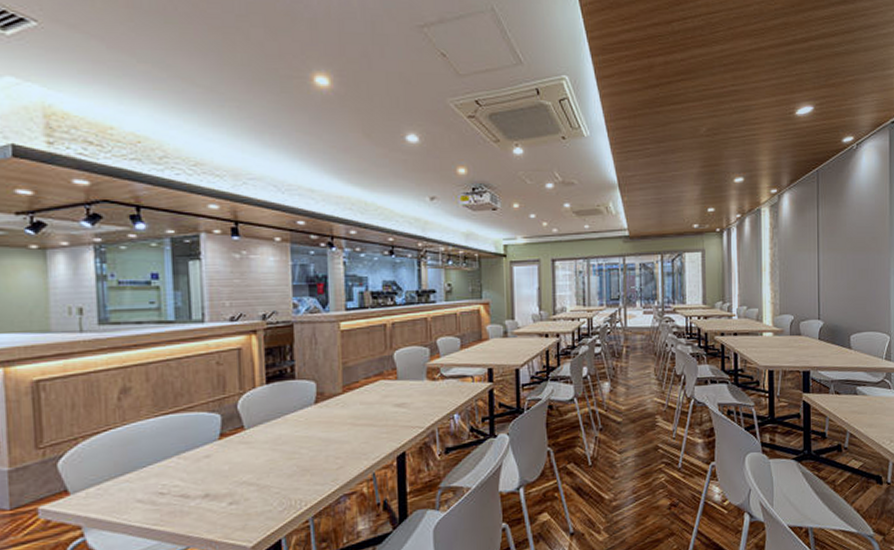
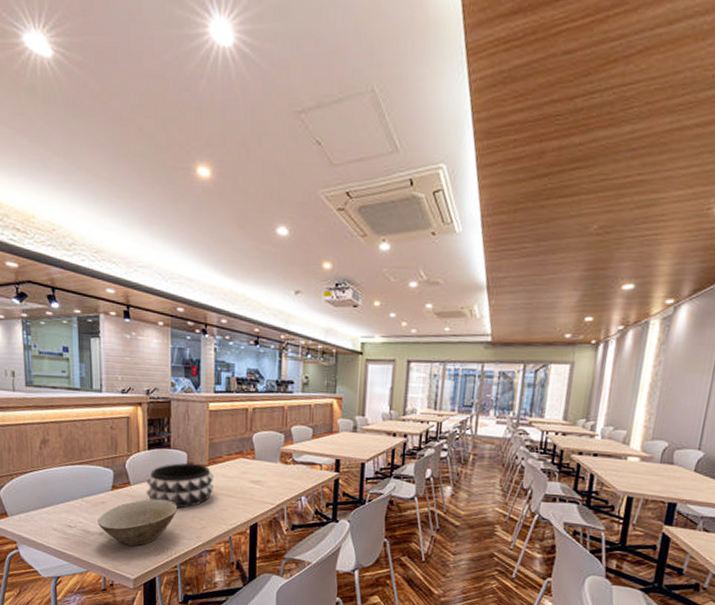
bowl: none [201,441,306,506] -> present [98,499,177,546]
decorative bowl: none [264,393,350,449] -> present [145,463,214,509]

